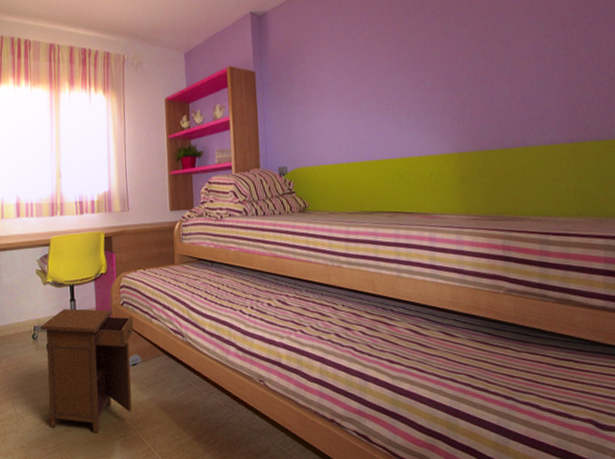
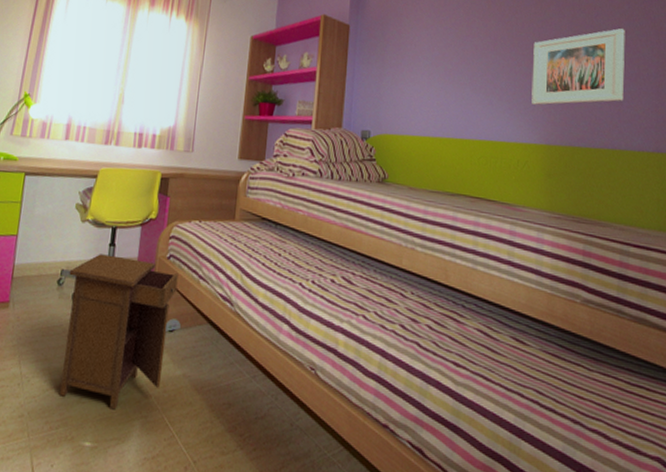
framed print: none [436,27,533,117] -> present [532,28,625,105]

